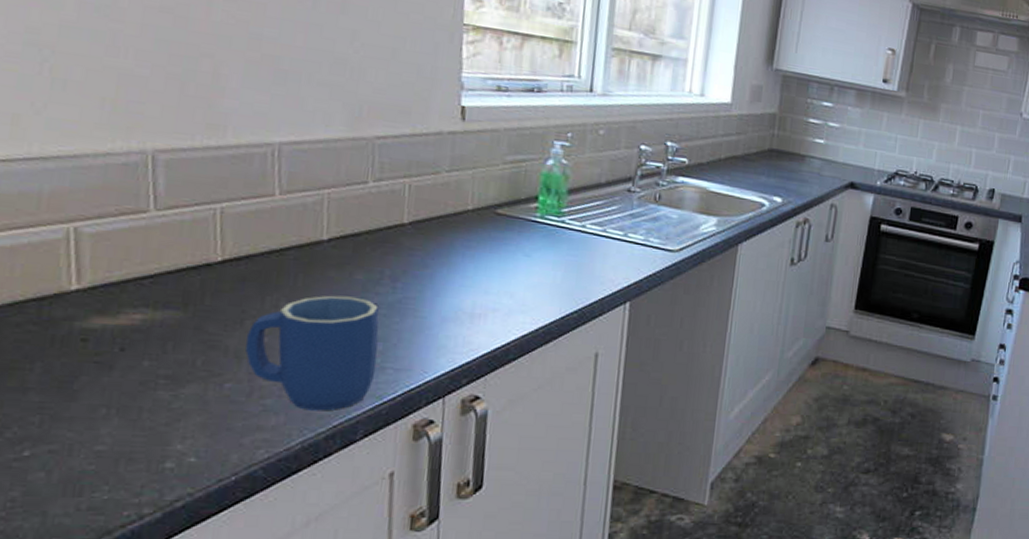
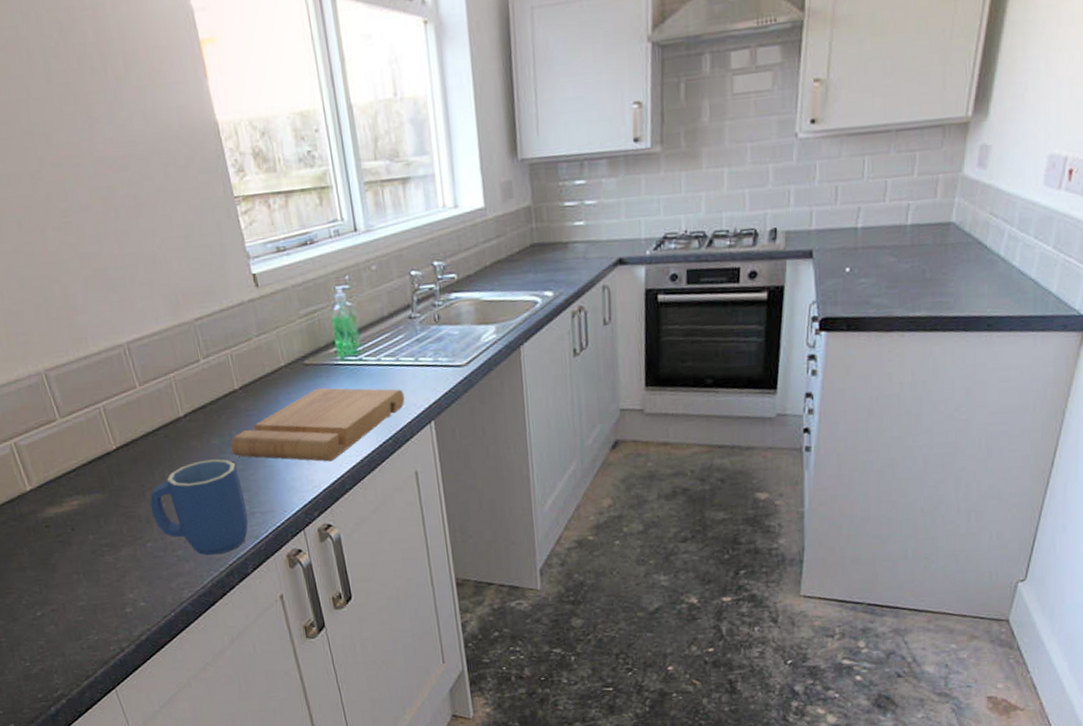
cutting board: none [377,241,604,325] -> present [230,387,405,462]

